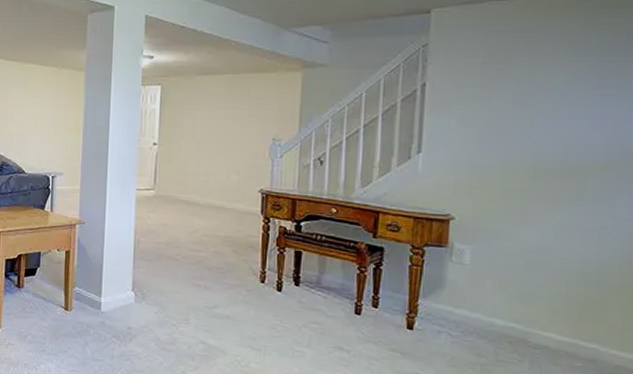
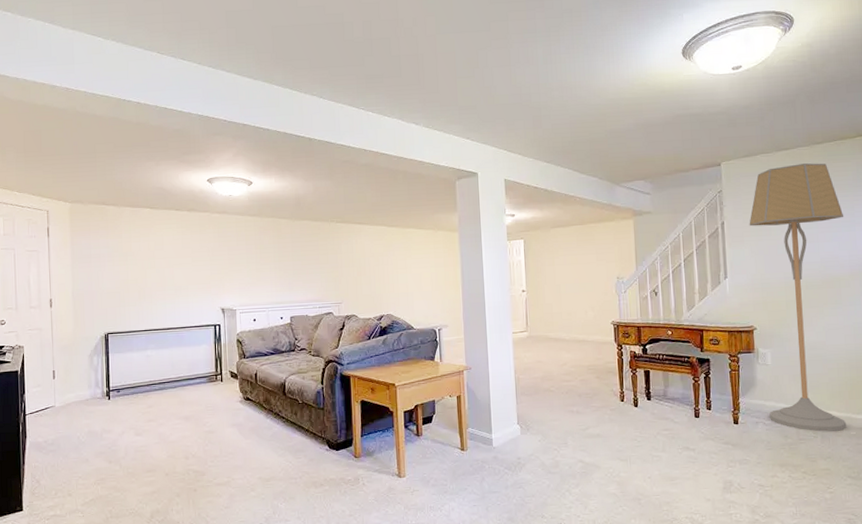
floor lamp: none [458,16,606,359] -> present [749,163,847,432]

